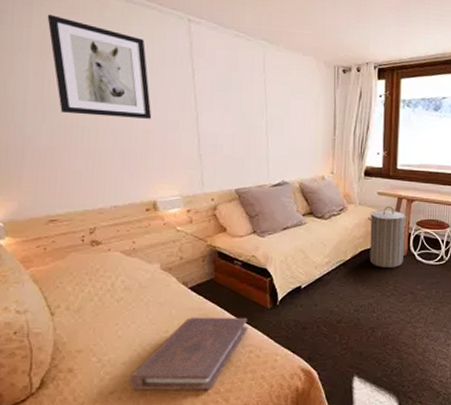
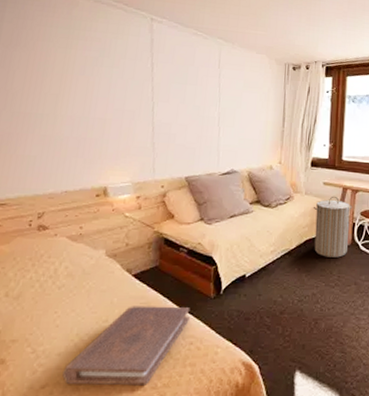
wall art: present [47,14,152,119] -> none [19,11,110,108]

